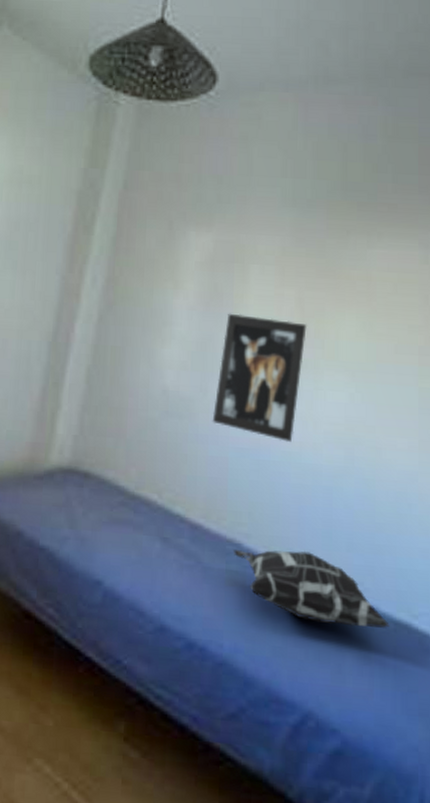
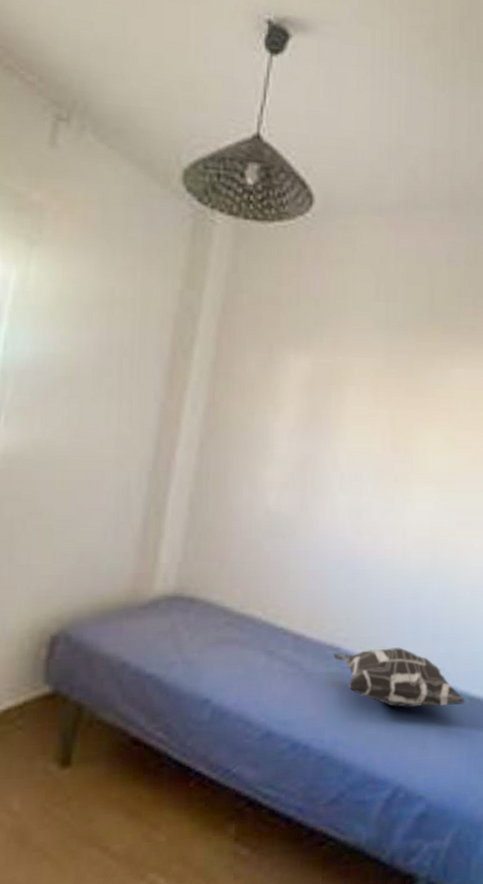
wall art: present [212,313,307,442] -> none [312,433,398,551]

